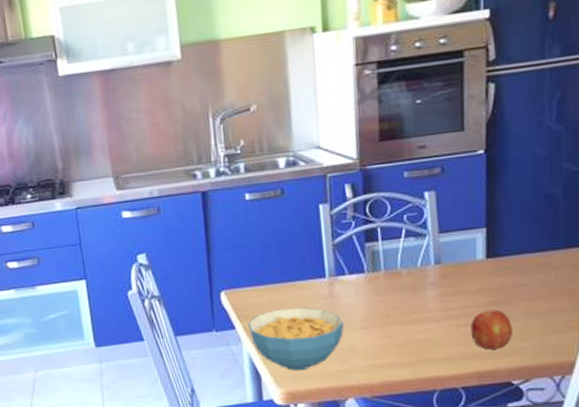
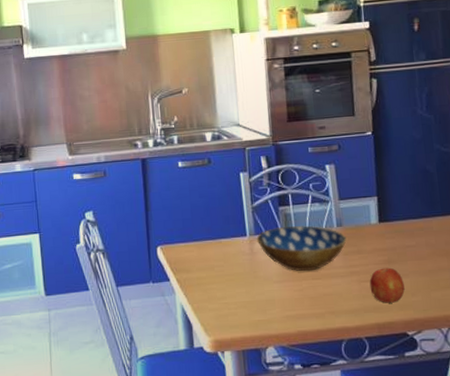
cereal bowl: present [248,307,344,371] -> none [181,262,263,321]
bowl: none [337,263,446,316] -> present [256,225,347,272]

